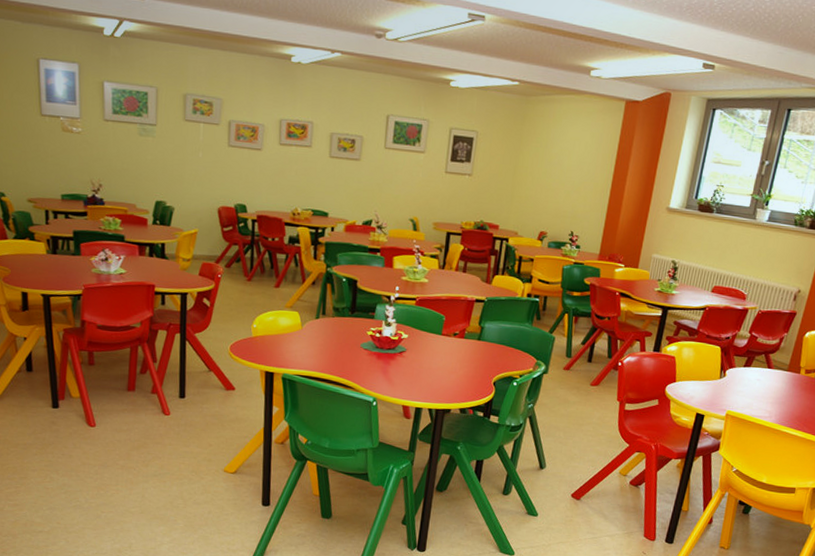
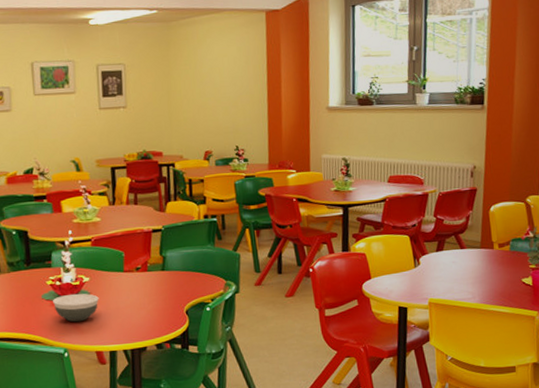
bowl: none [370,347,414,375] -> present [53,293,99,322]

